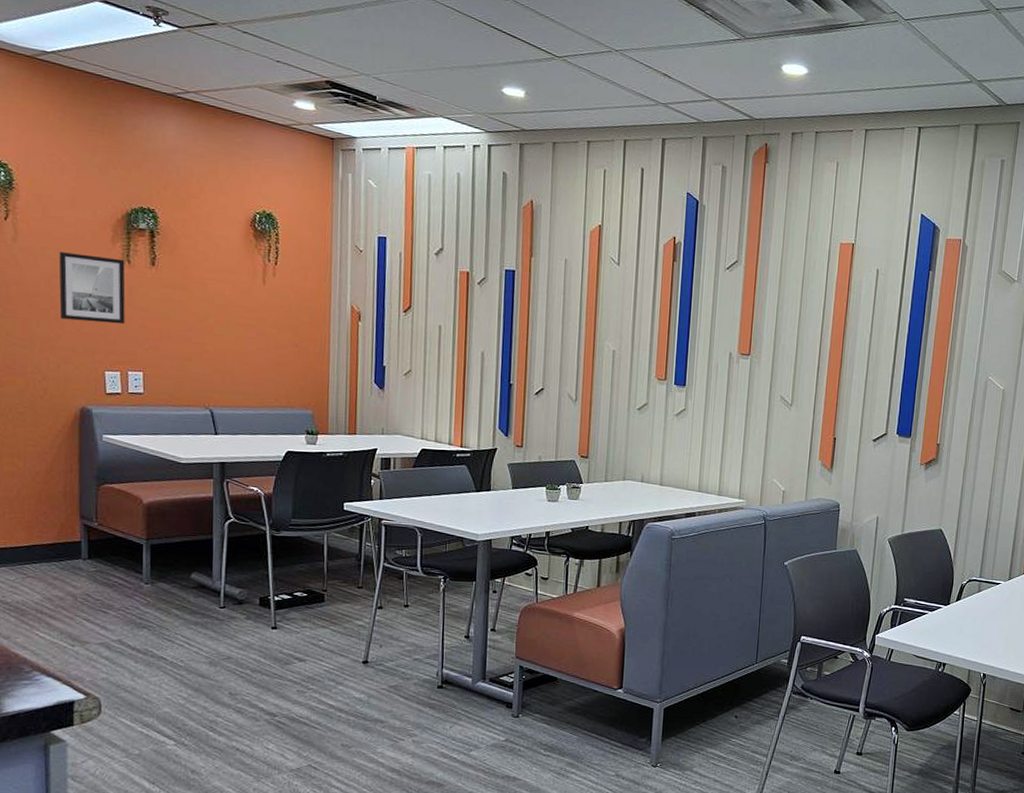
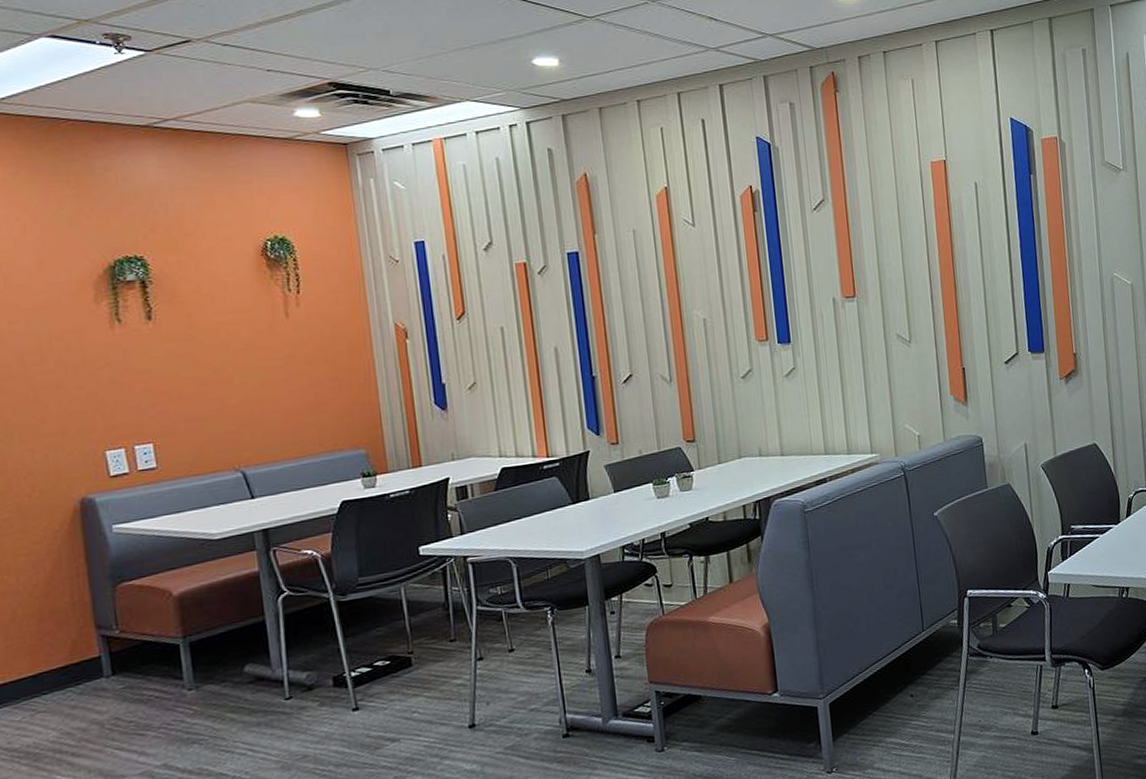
wall art: present [59,252,126,325] -> none [30,319,123,401]

